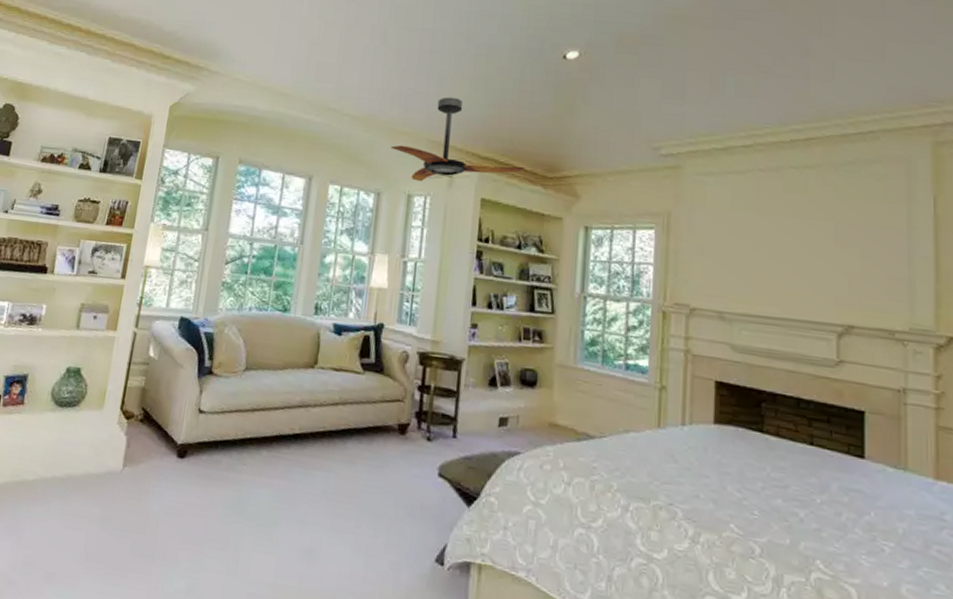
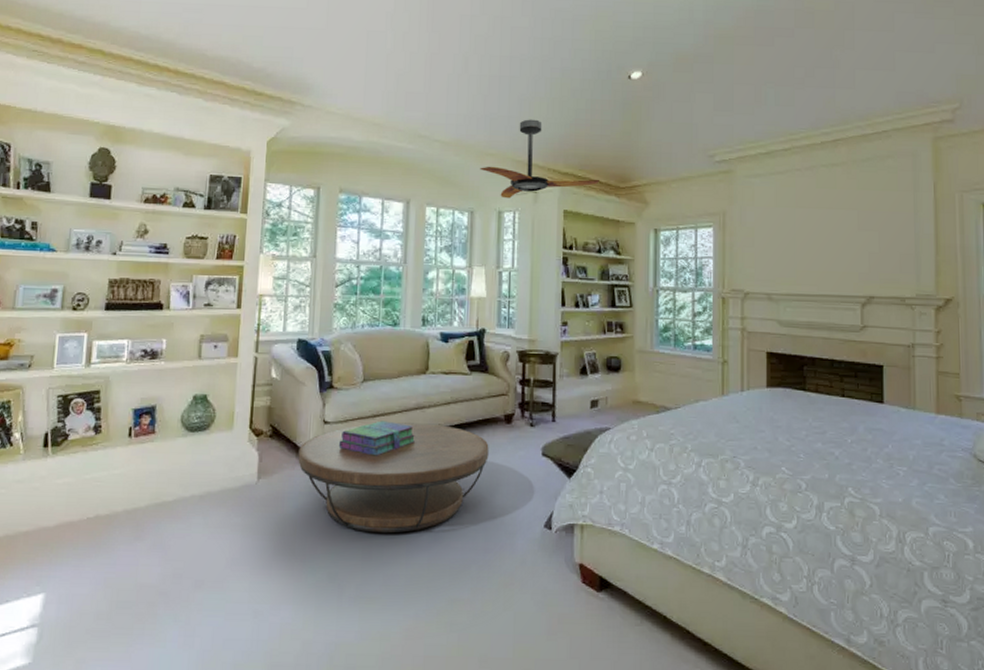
coffee table: none [167,418,378,548] -> present [298,422,489,534]
stack of books: none [212,416,296,456] -> present [338,420,415,456]

